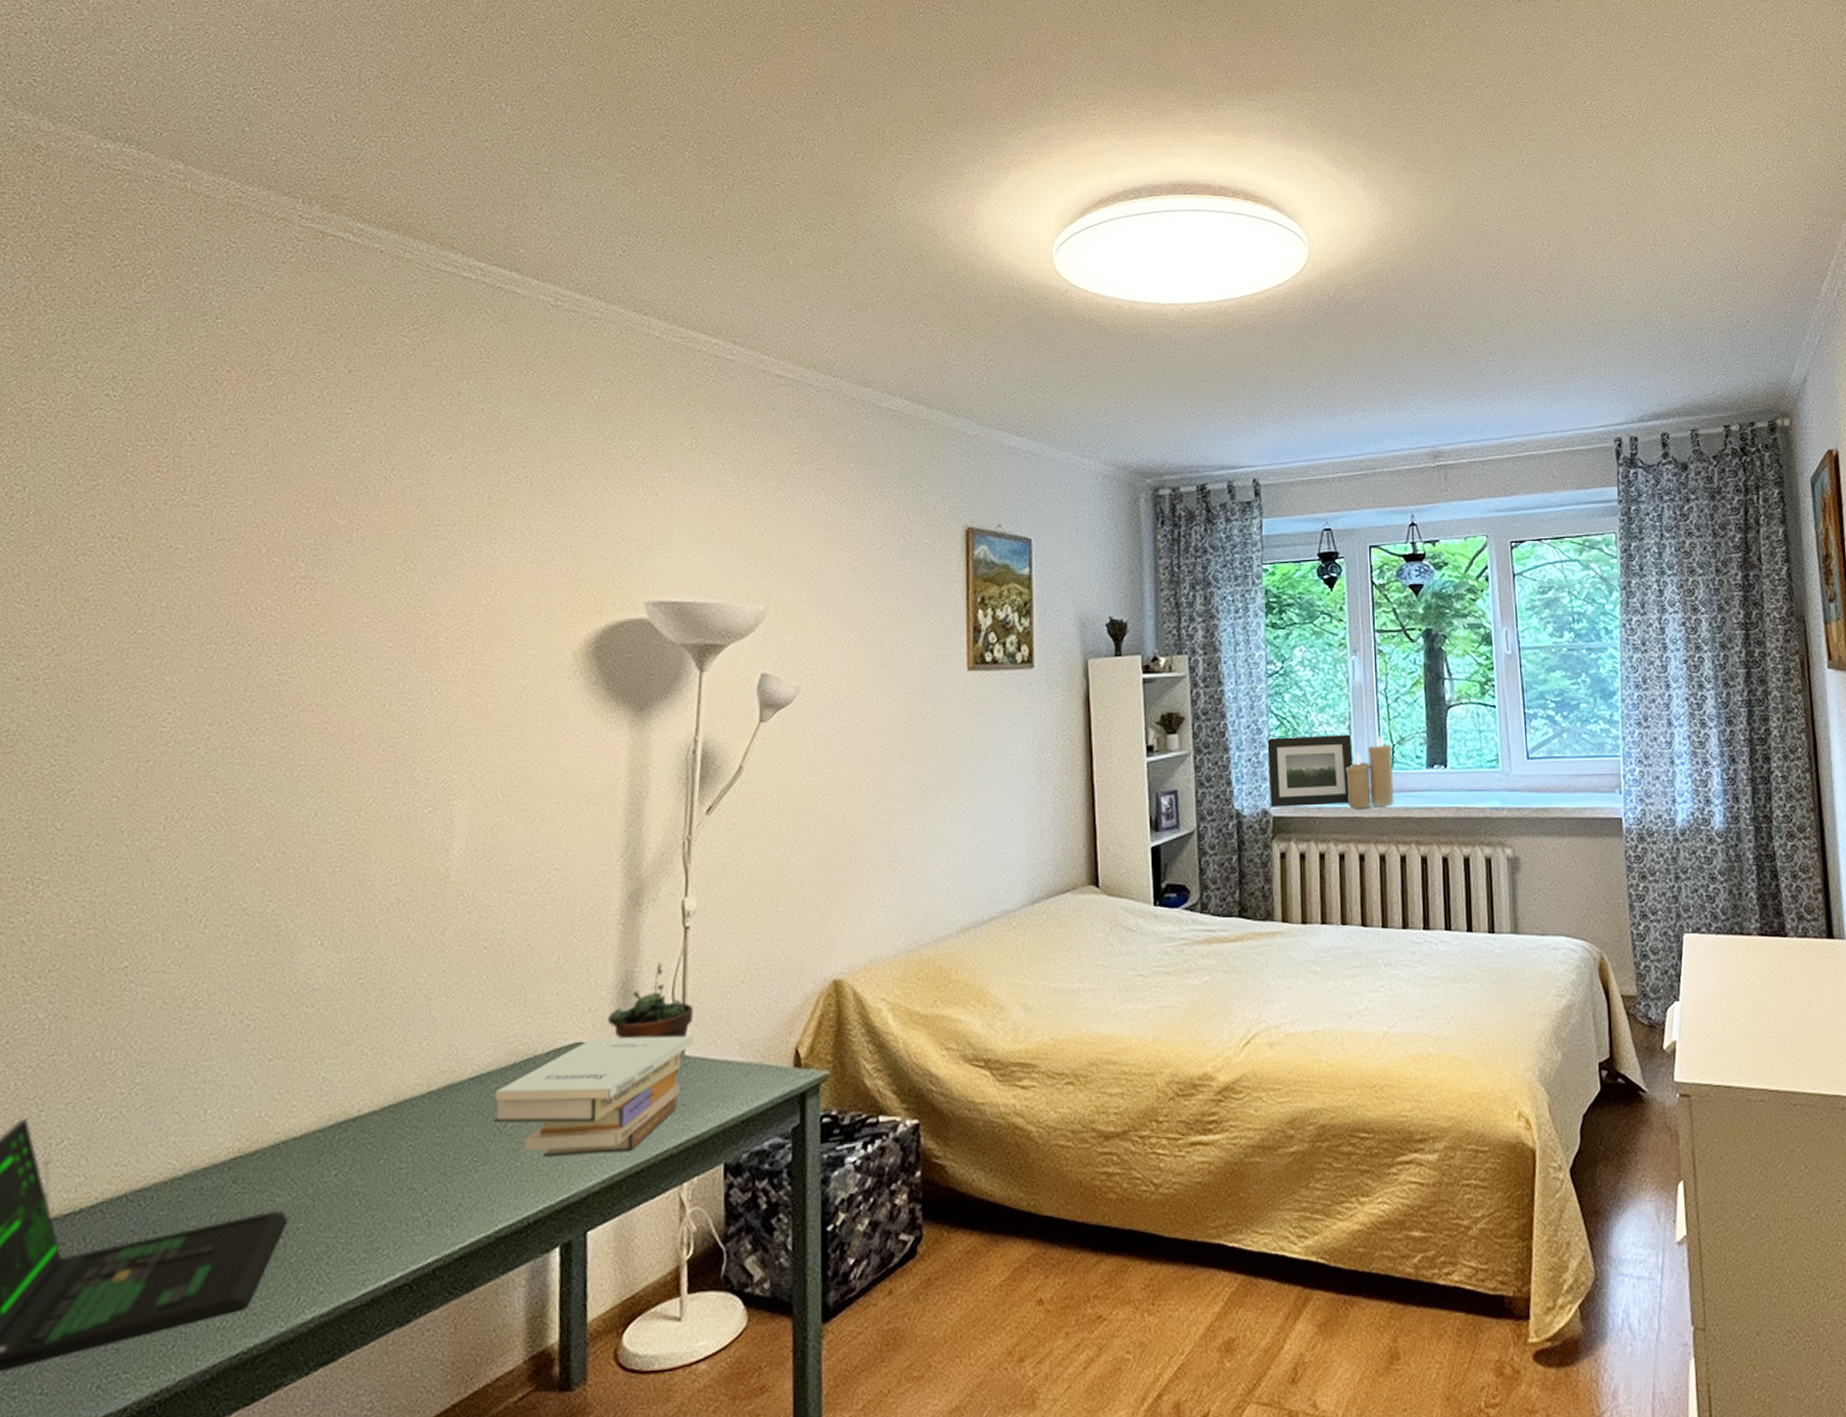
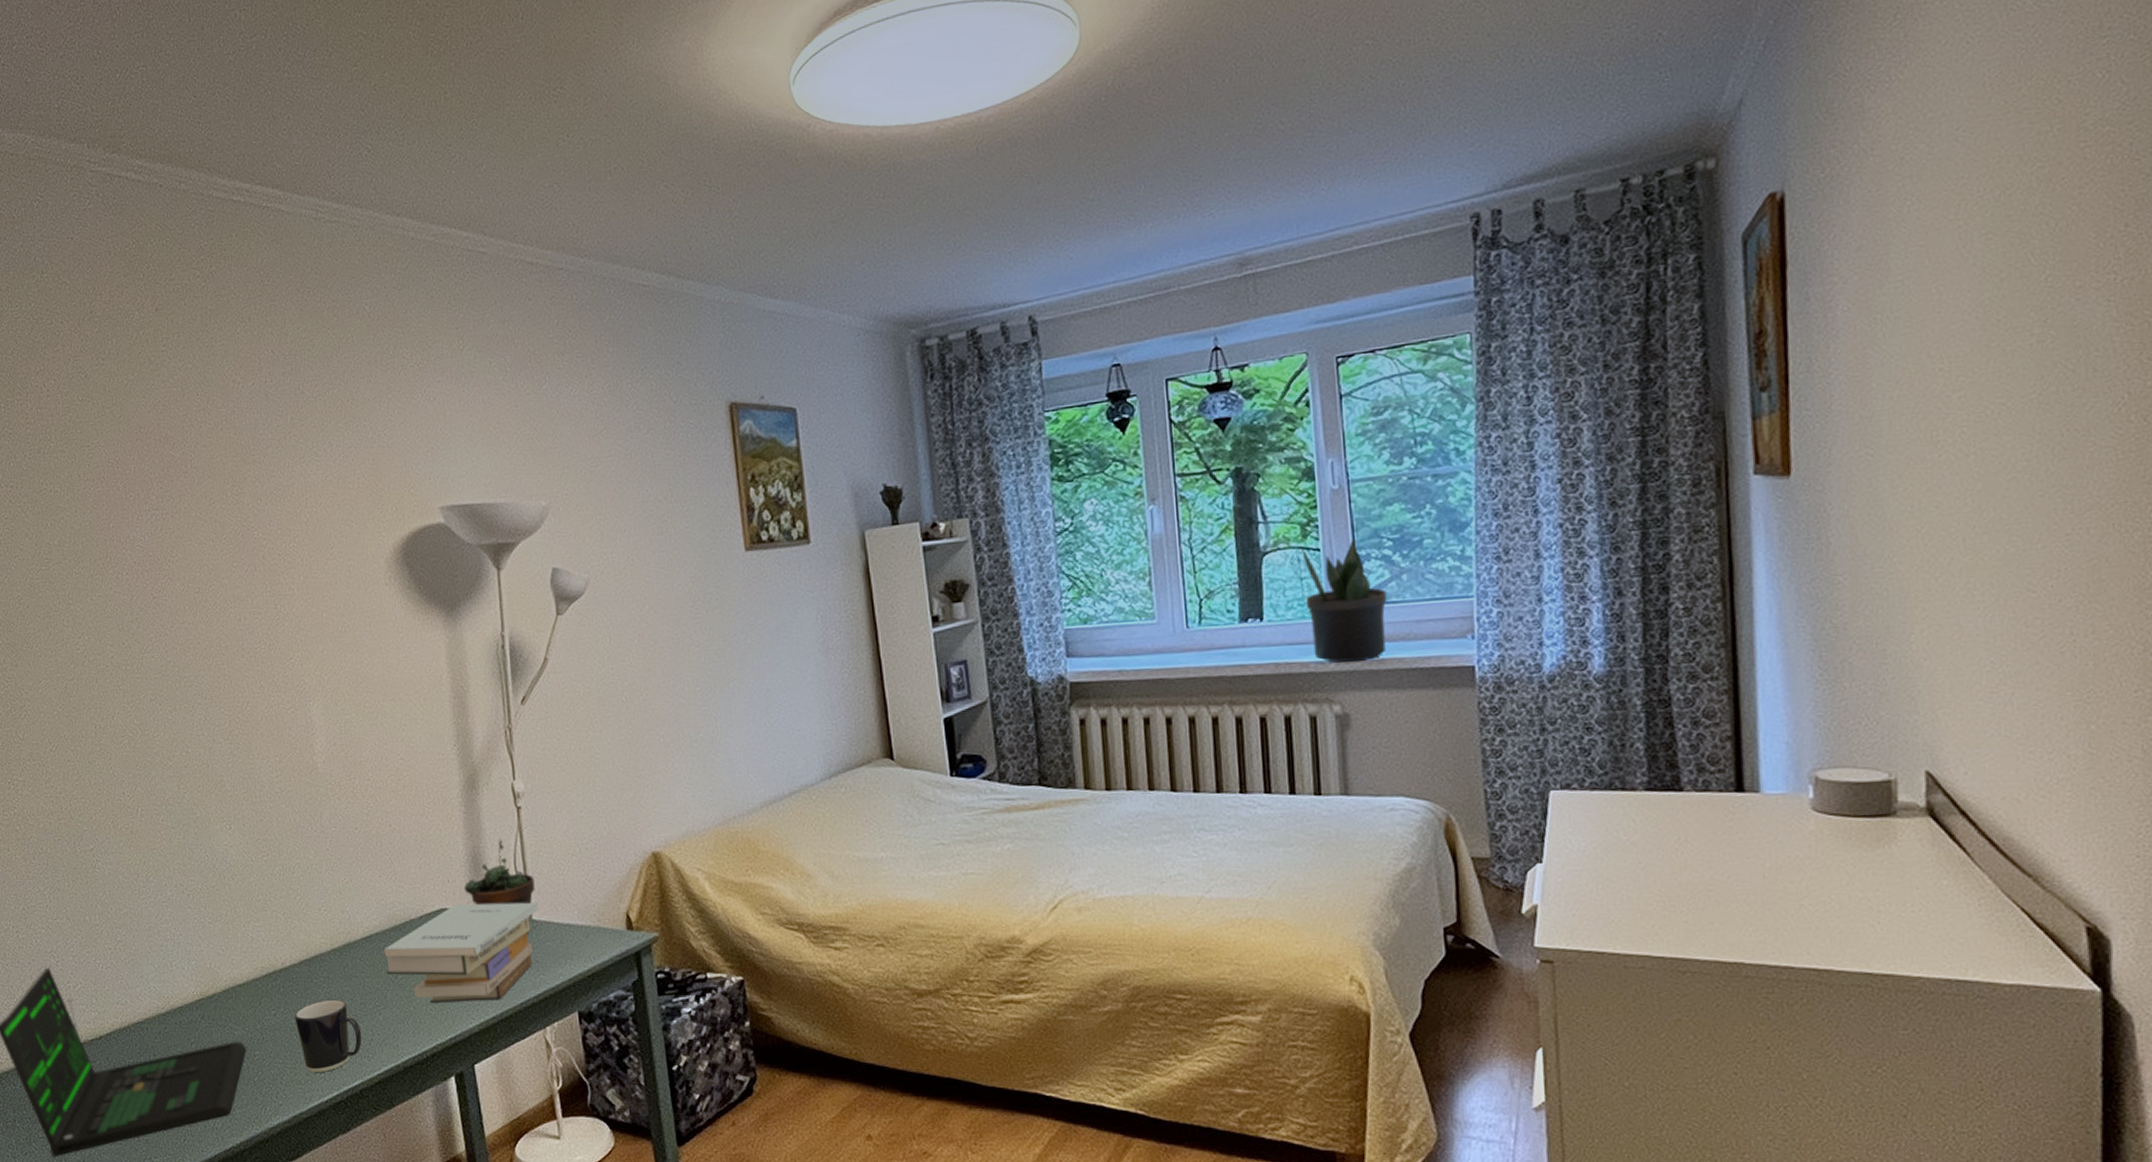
mug: none [361,1153,448,1248] -> present [294,999,362,1072]
picture frame: present [1267,734,1353,807] -> none [1059,591,1156,673]
candle: present [1346,736,1394,809] -> none [1148,591,1203,671]
planter: none [1479,699,1551,809] -> present [1300,539,1388,663]

